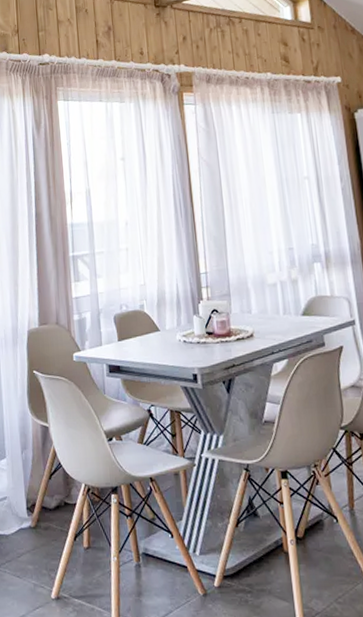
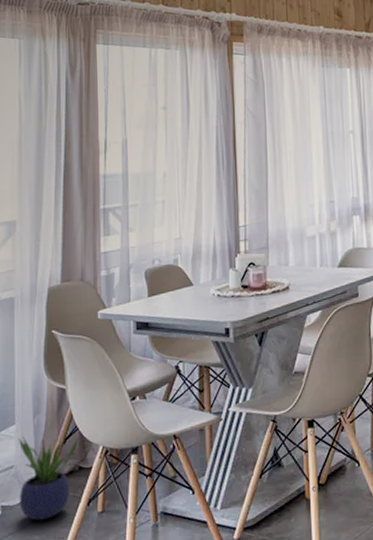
potted plant: none [9,470,63,551] -> present [18,436,79,521]

